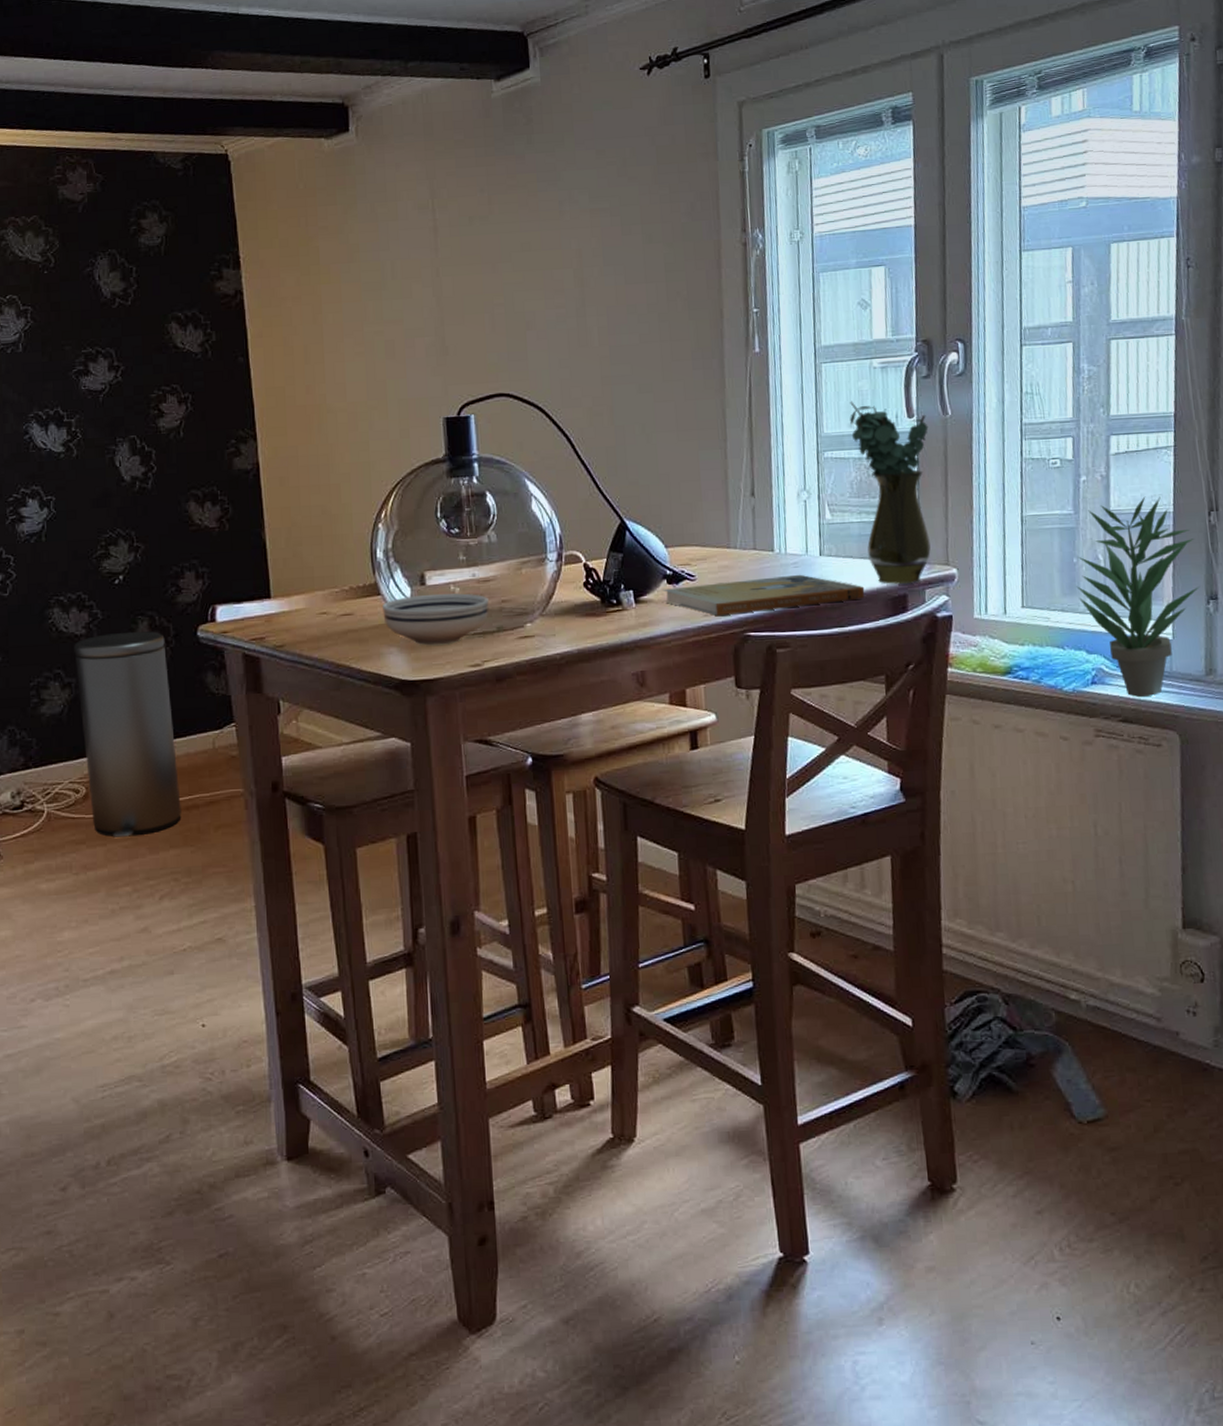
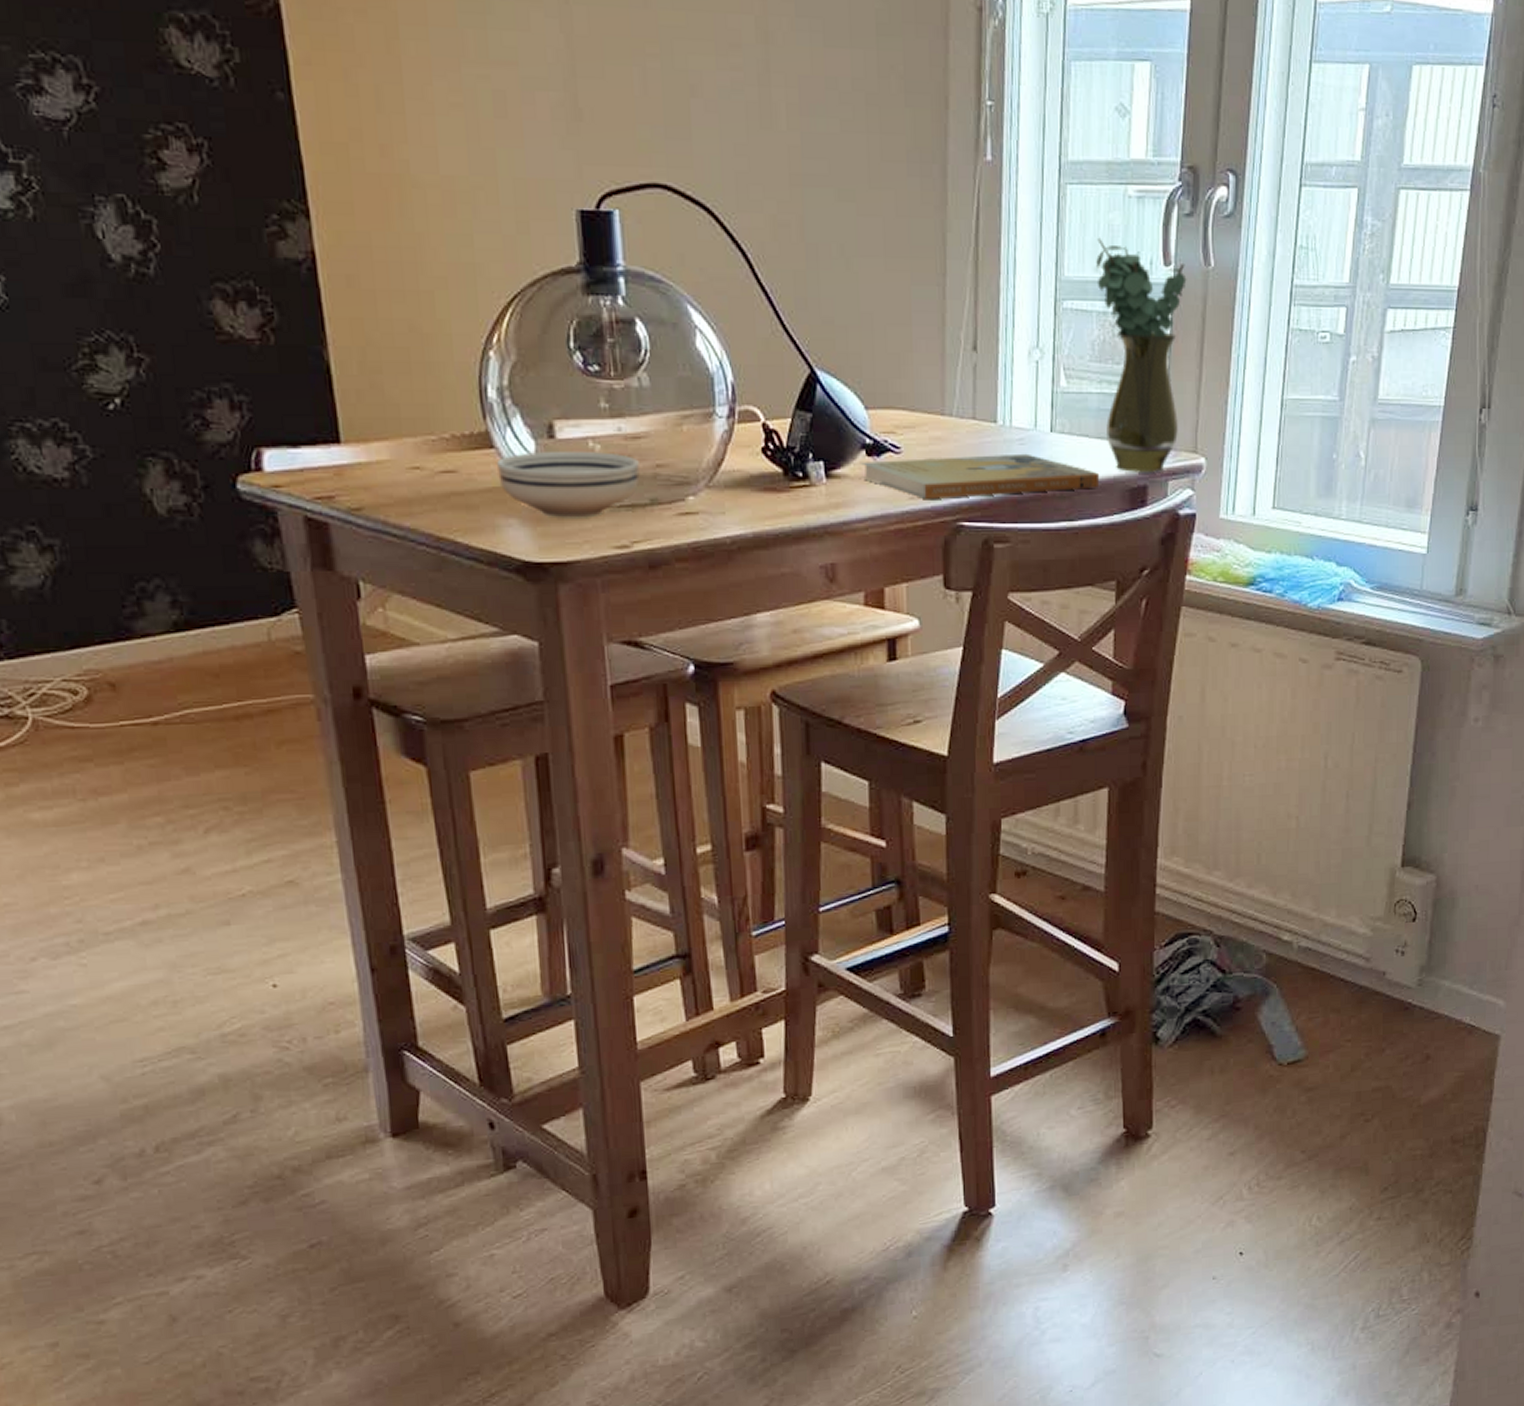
pedal bin: present [74,631,182,838] -> none [53,479,229,754]
potted plant: present [1076,496,1200,697] -> none [1333,385,1462,617]

